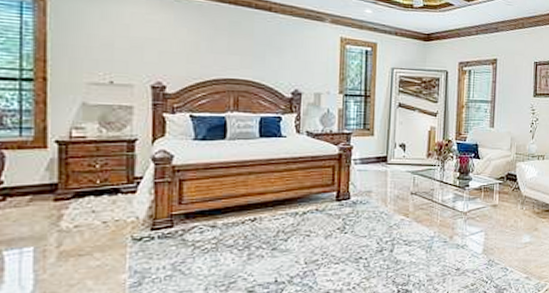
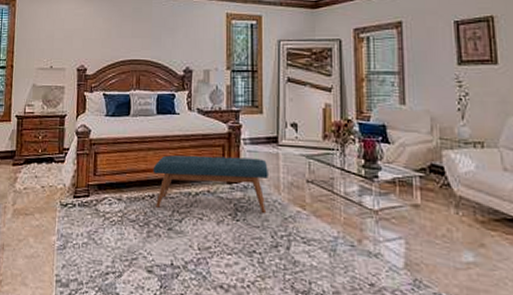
bench: none [254,176,377,230] -> present [153,155,268,213]

